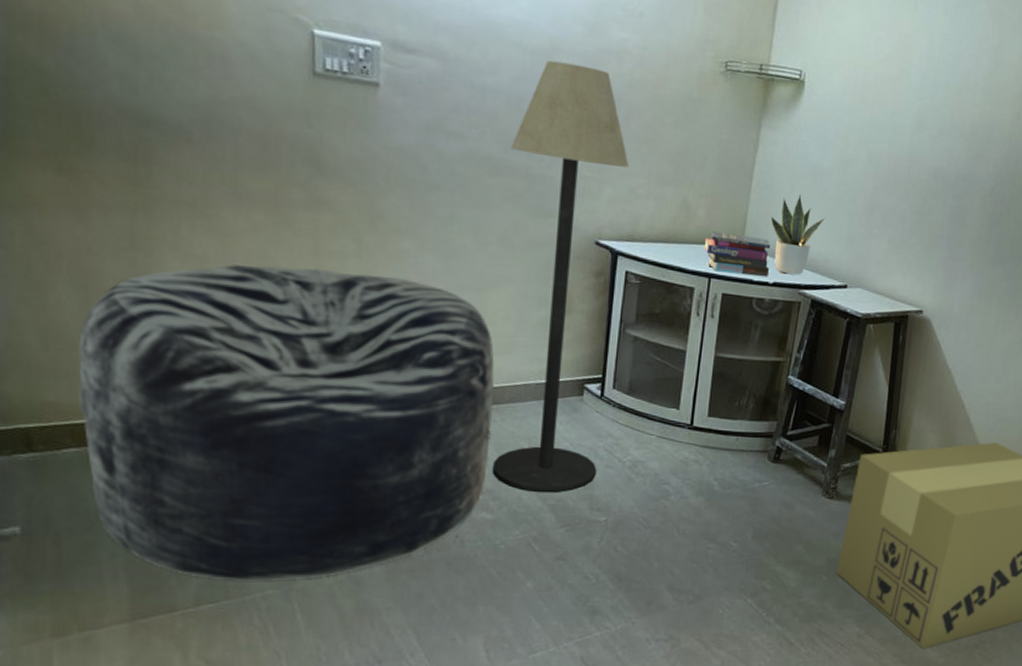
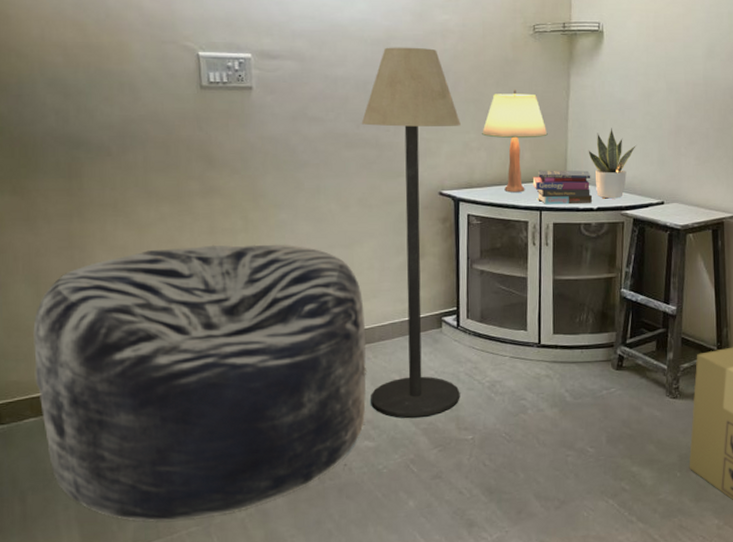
table lamp: none [652,134,728,254] -> present [482,90,548,193]

